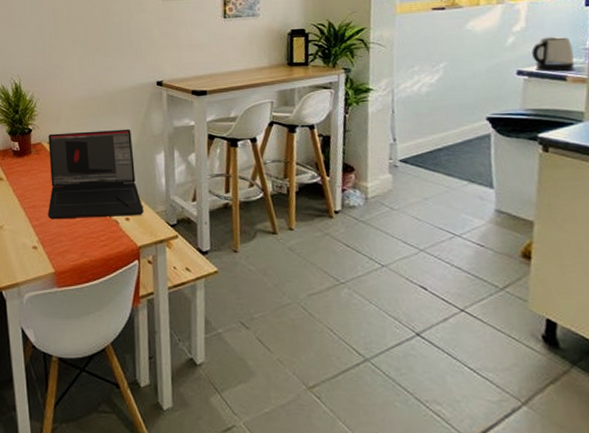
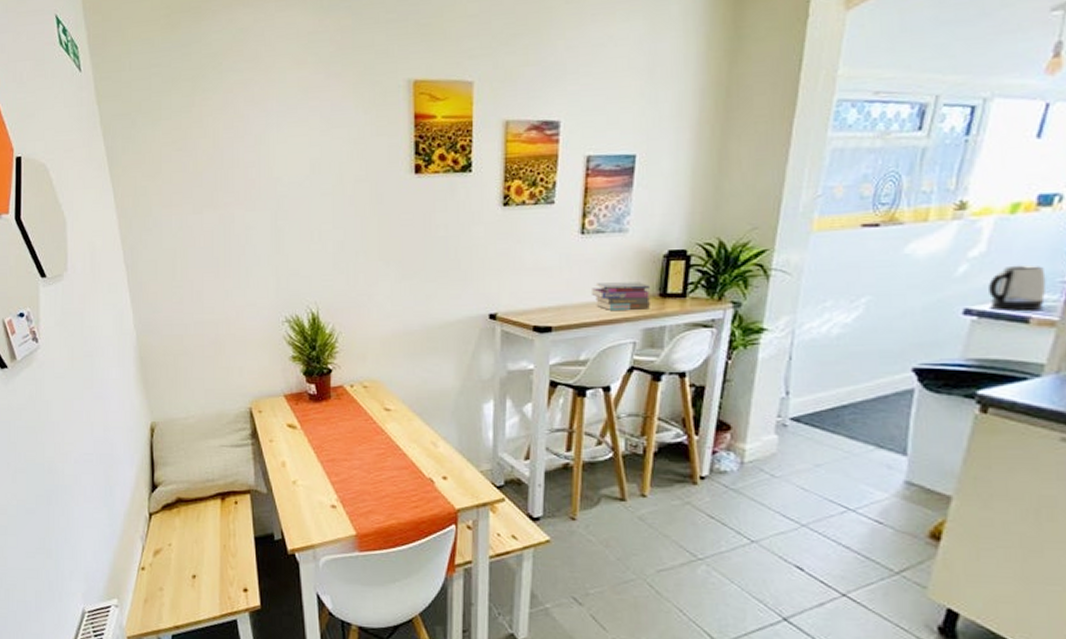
laptop: present [47,129,144,220] -> none [349,371,465,476]
books: none [235,54,281,77] -> present [592,282,651,310]

